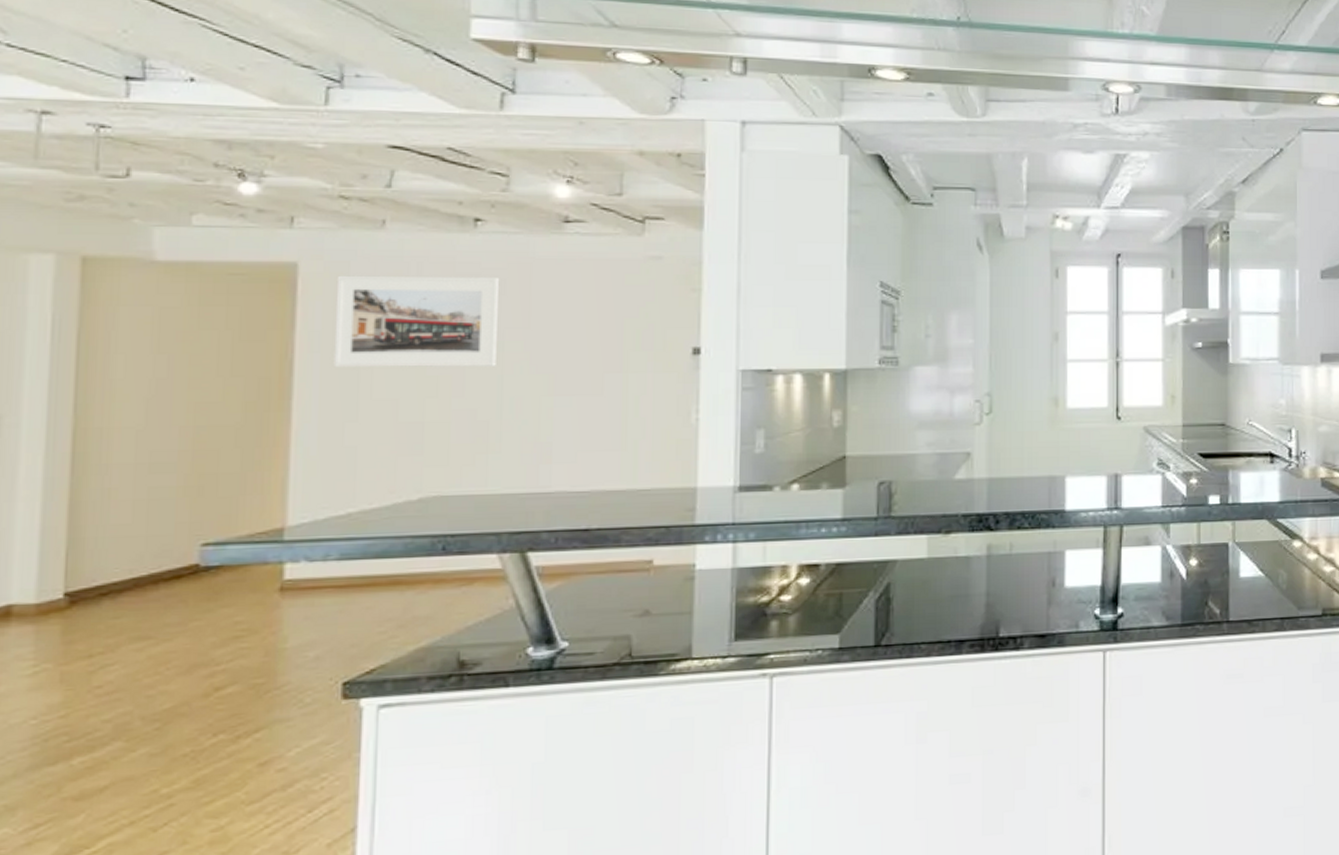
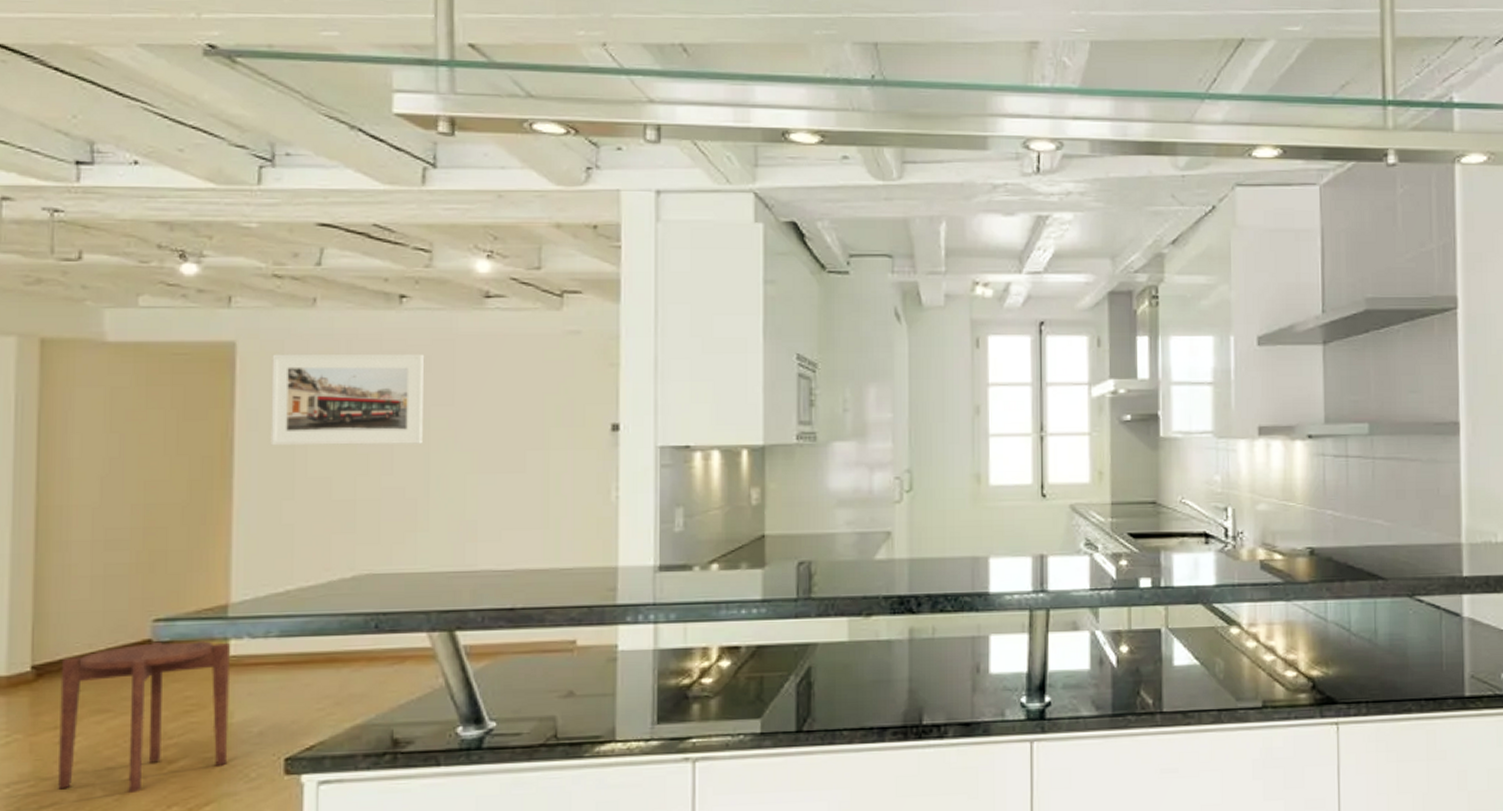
side table: none [91,564,286,722] -> present [57,640,231,794]

